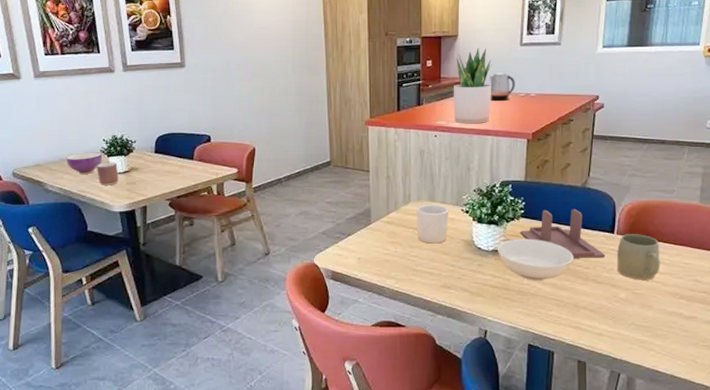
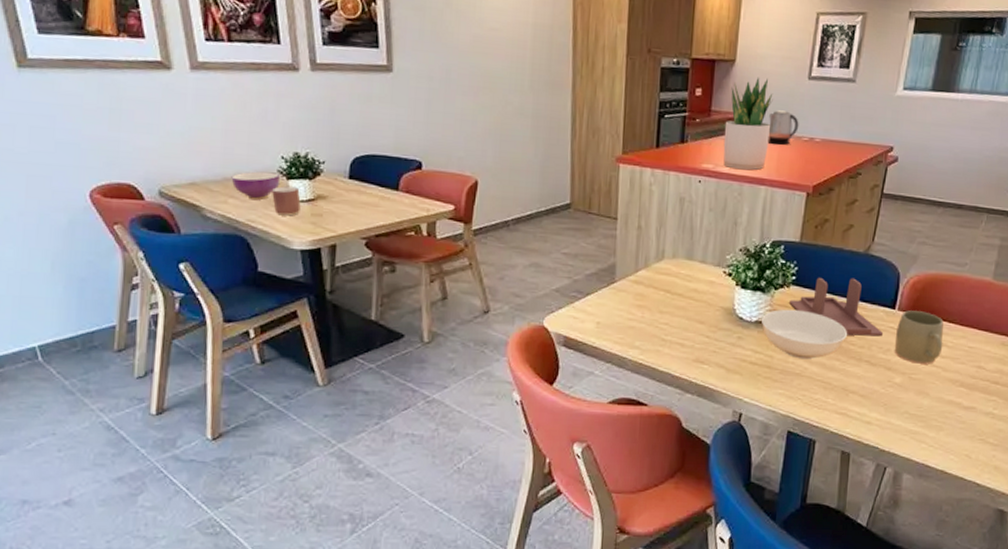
mug: present [416,204,448,244] -> none [669,263,708,310]

